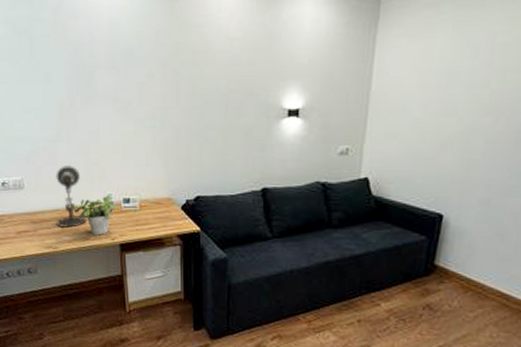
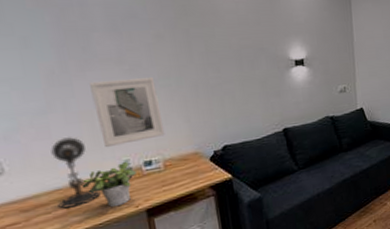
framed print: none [89,117,144,180] -> present [90,77,165,148]

